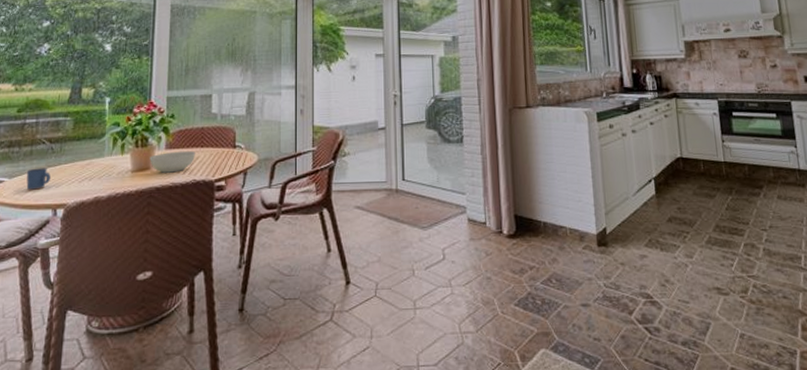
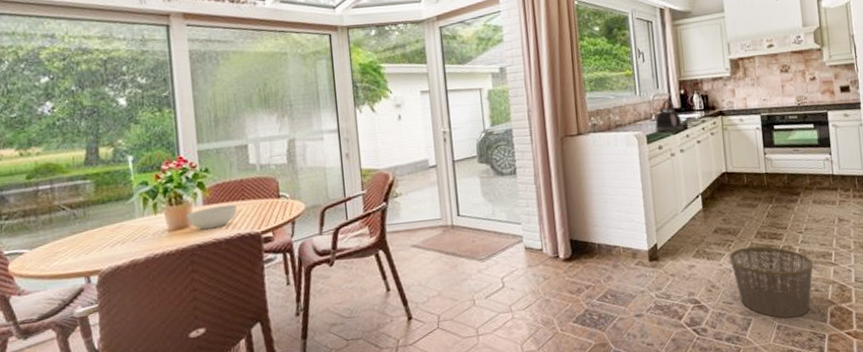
mug: present [26,168,51,190] -> none [48,235,78,260]
kettle: none [606,78,635,111] -> present [655,99,683,132]
basket: none [685,240,781,326] -> present [729,244,814,319]

